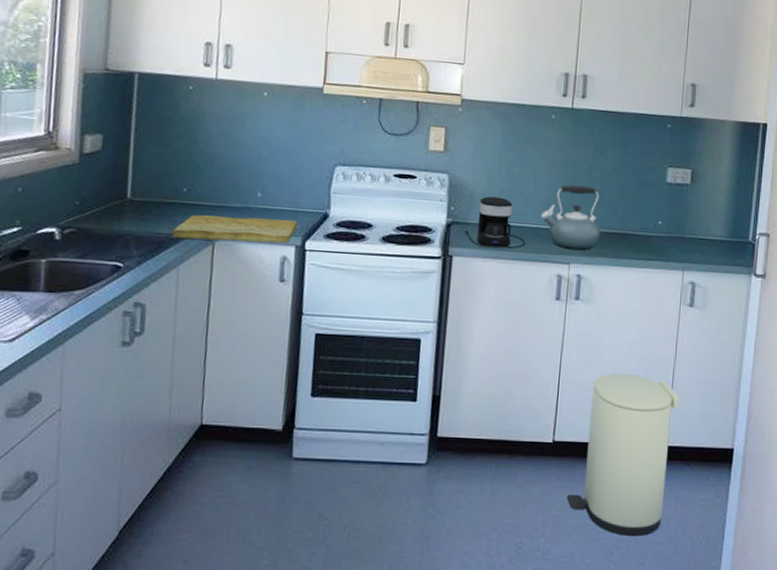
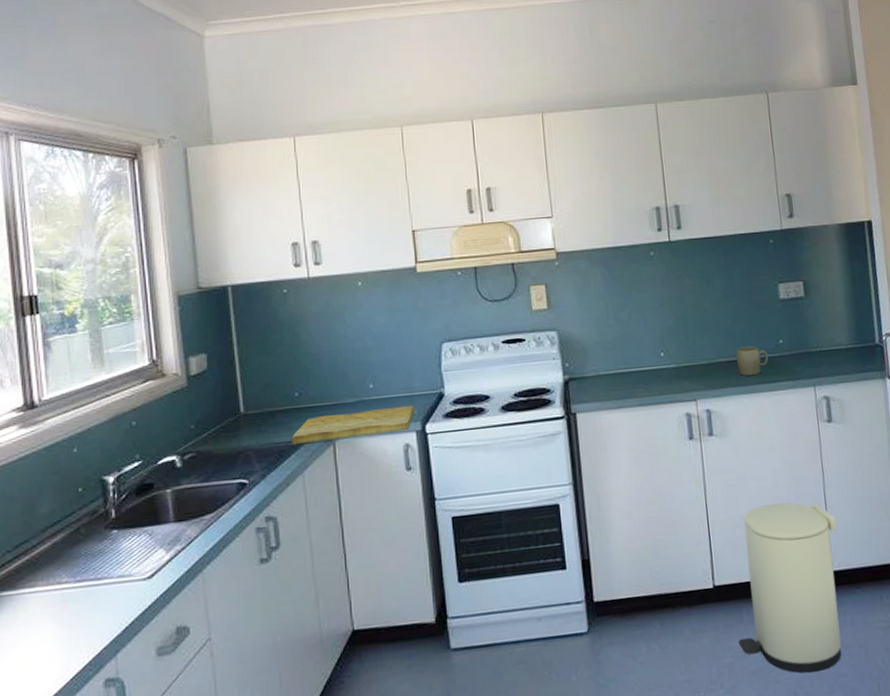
coffee maker: present [465,196,525,249] -> none [584,345,647,399]
kettle: present [540,185,601,250] -> none [657,318,723,385]
mug: none [614,221,646,250] -> present [735,346,769,376]

